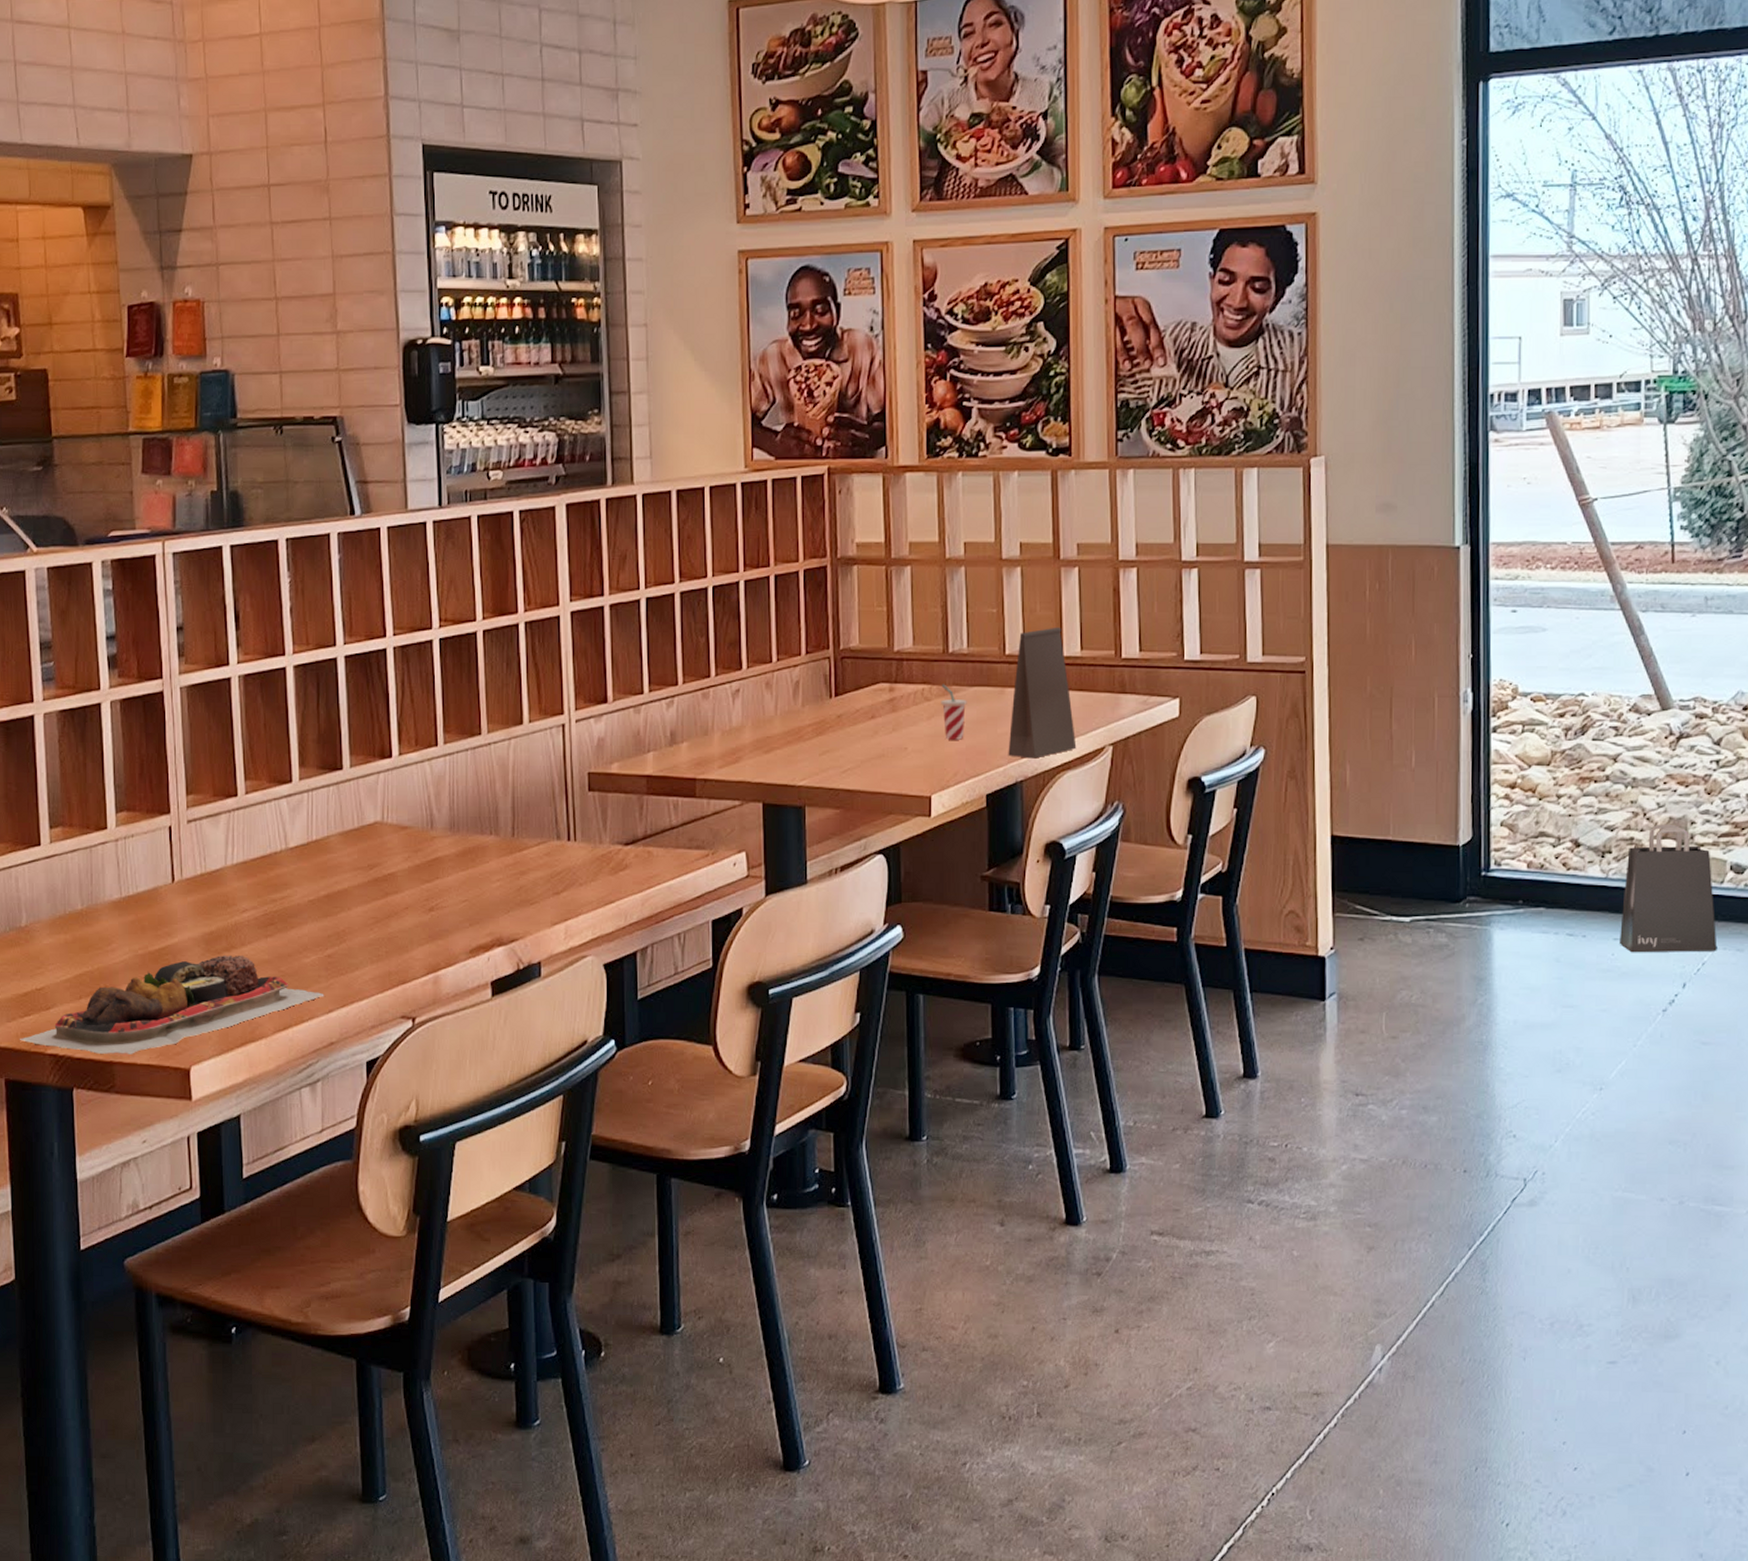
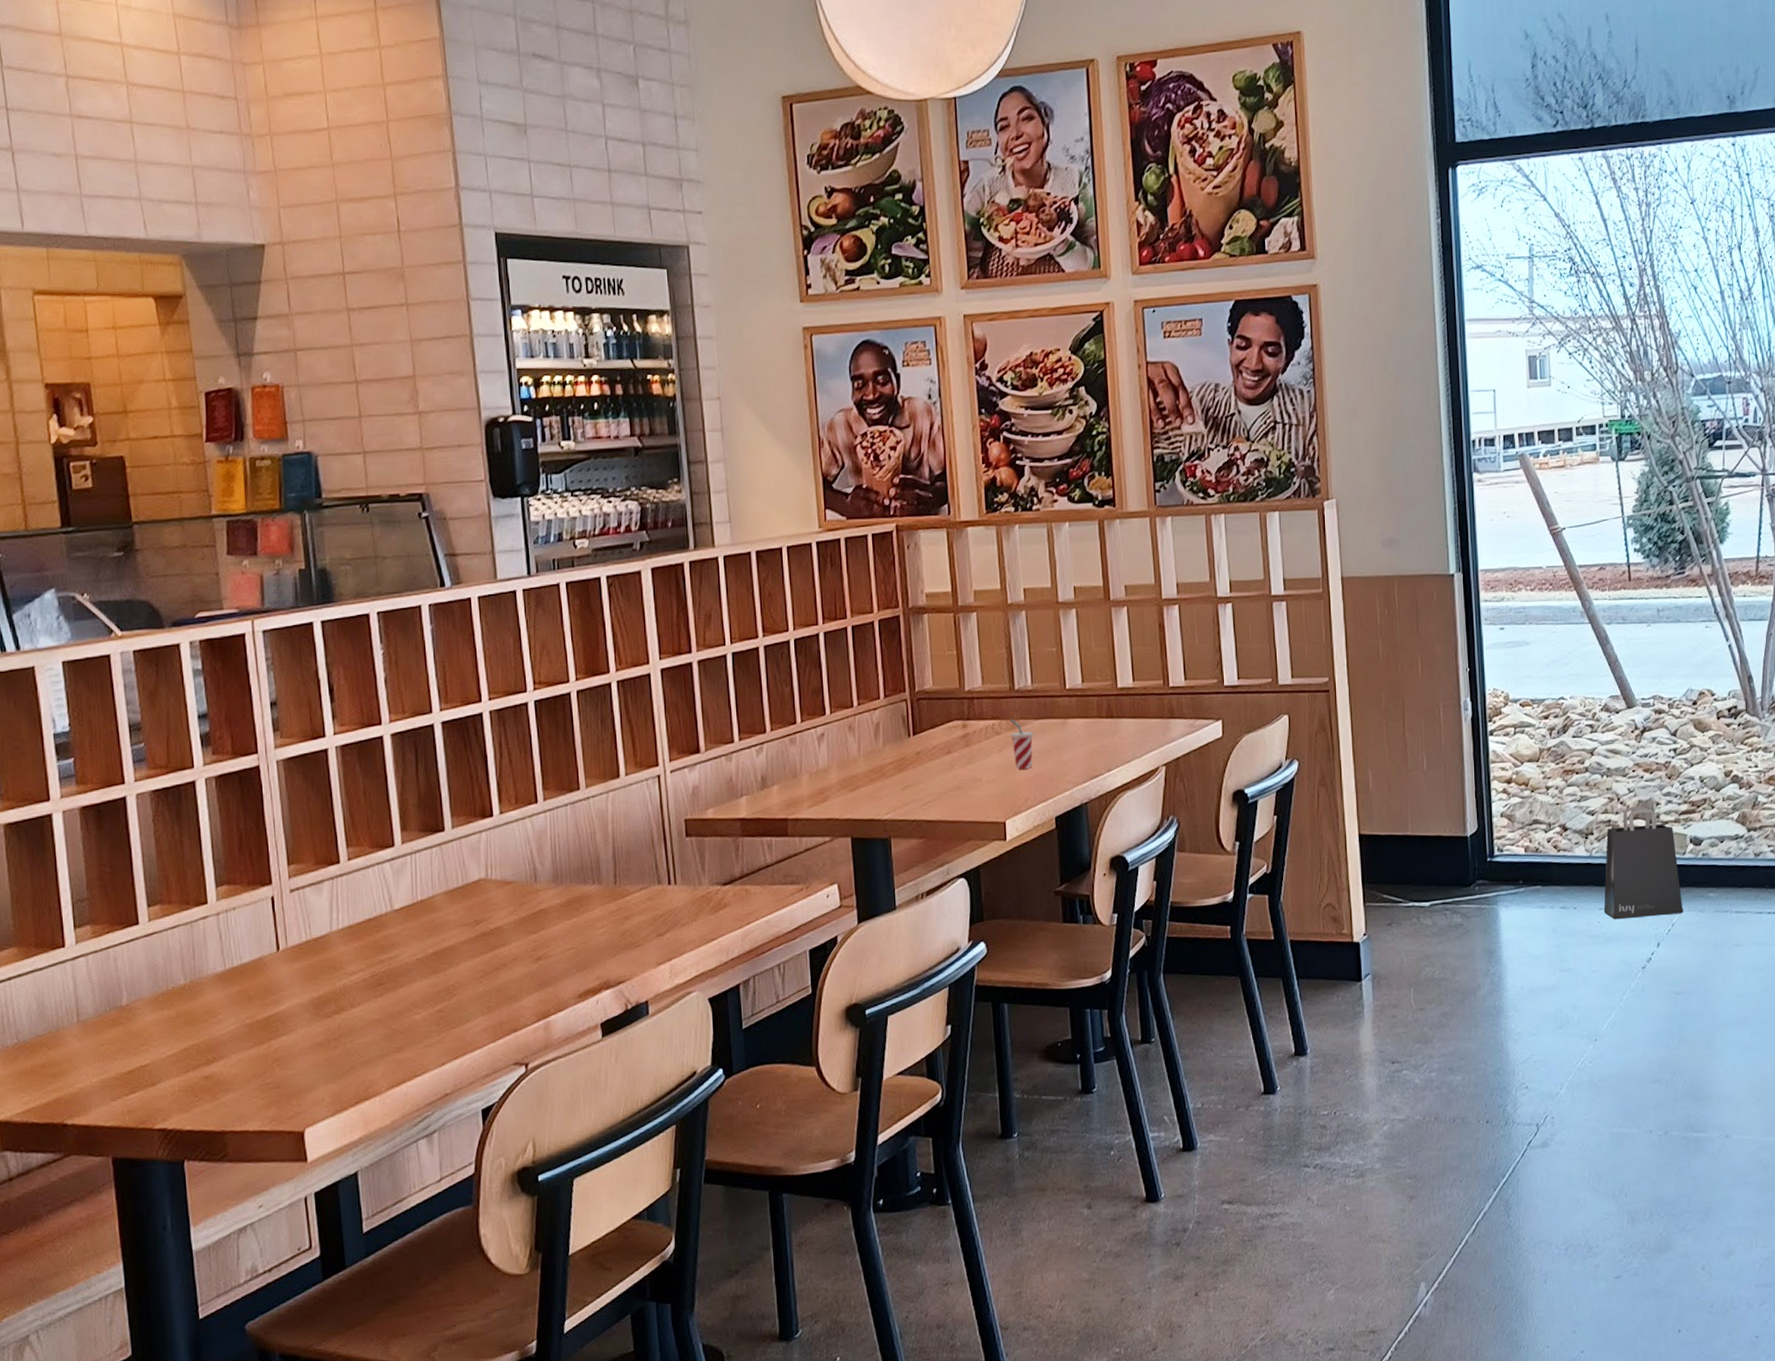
food tray: present [19,955,324,1054] -> none [125,1016,437,1125]
paper bag: present [1008,627,1077,759] -> none [1072,661,1134,782]

